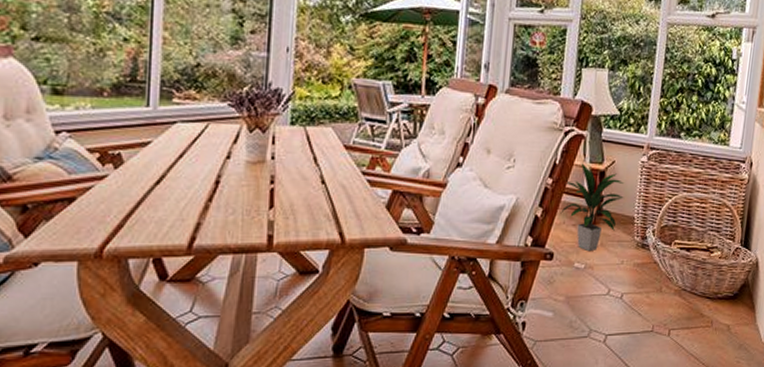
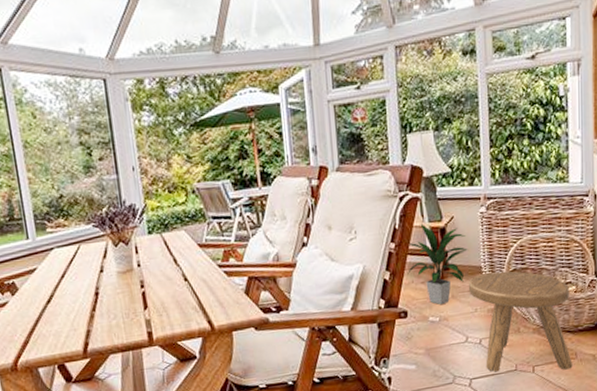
stool: none [618,225,715,337] -> present [468,271,573,372]

